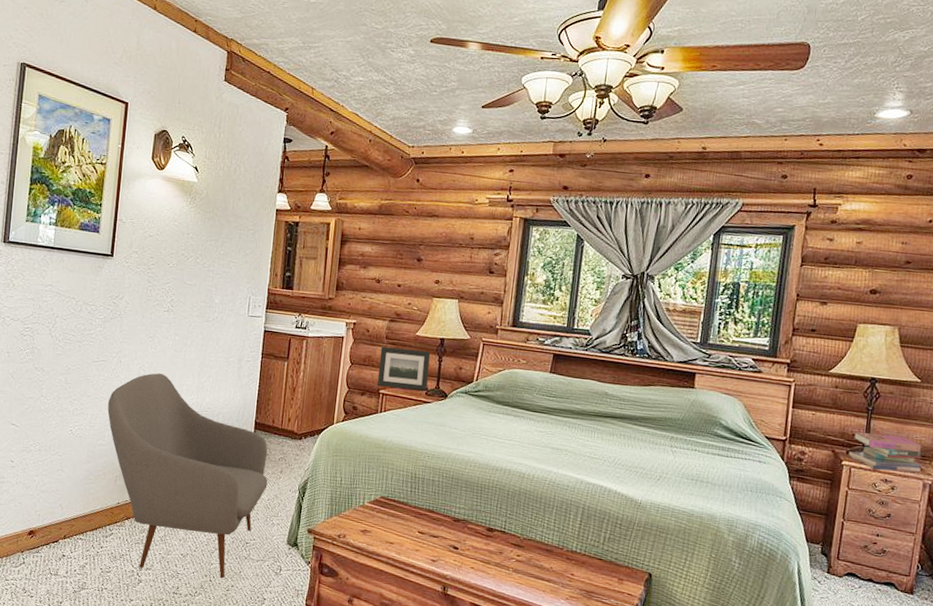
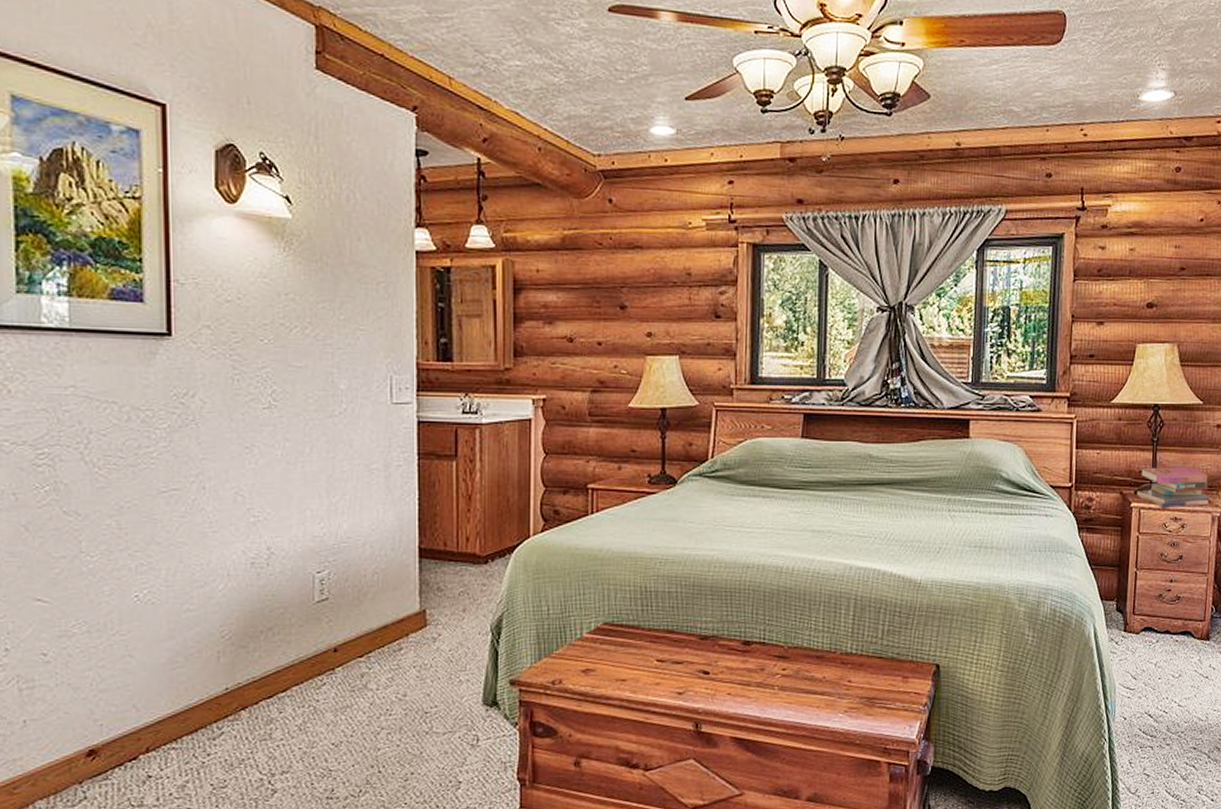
armchair: present [107,373,268,579] -> none [190,498,447,773]
picture frame: present [377,346,431,392] -> none [583,426,650,480]

